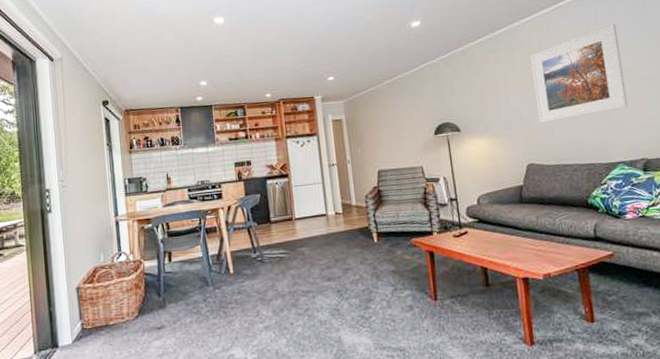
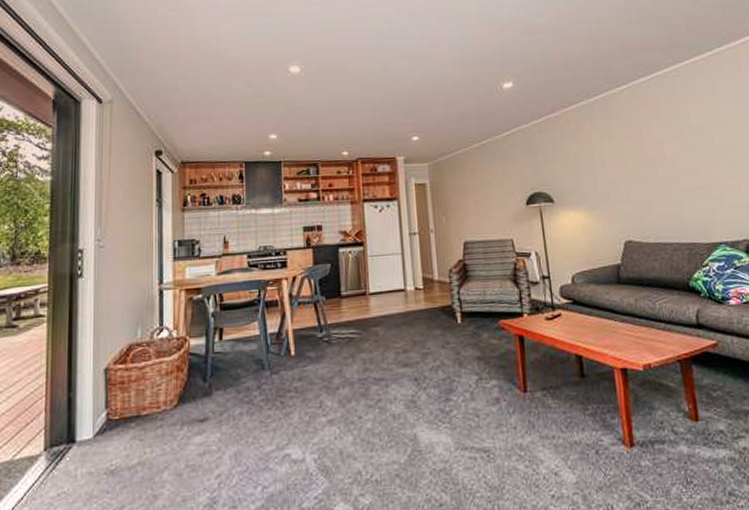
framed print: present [530,24,628,123] -> none [627,97,728,197]

